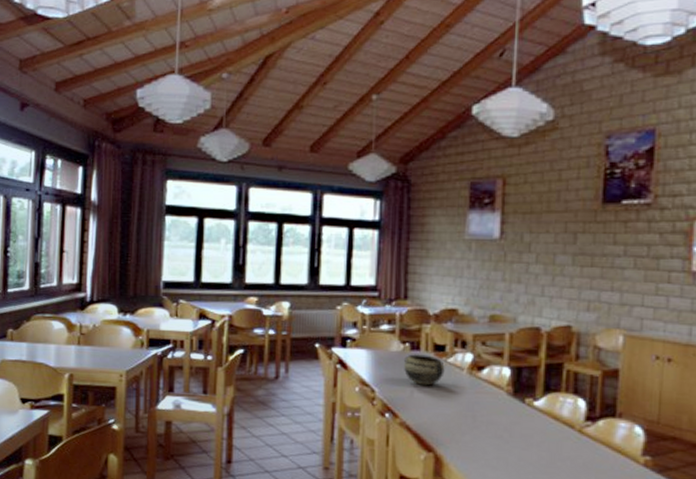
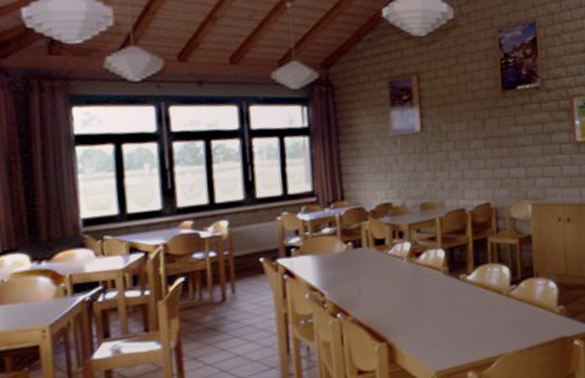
ceramic bowl: present [404,354,445,386] -> none [348,250,387,281]

